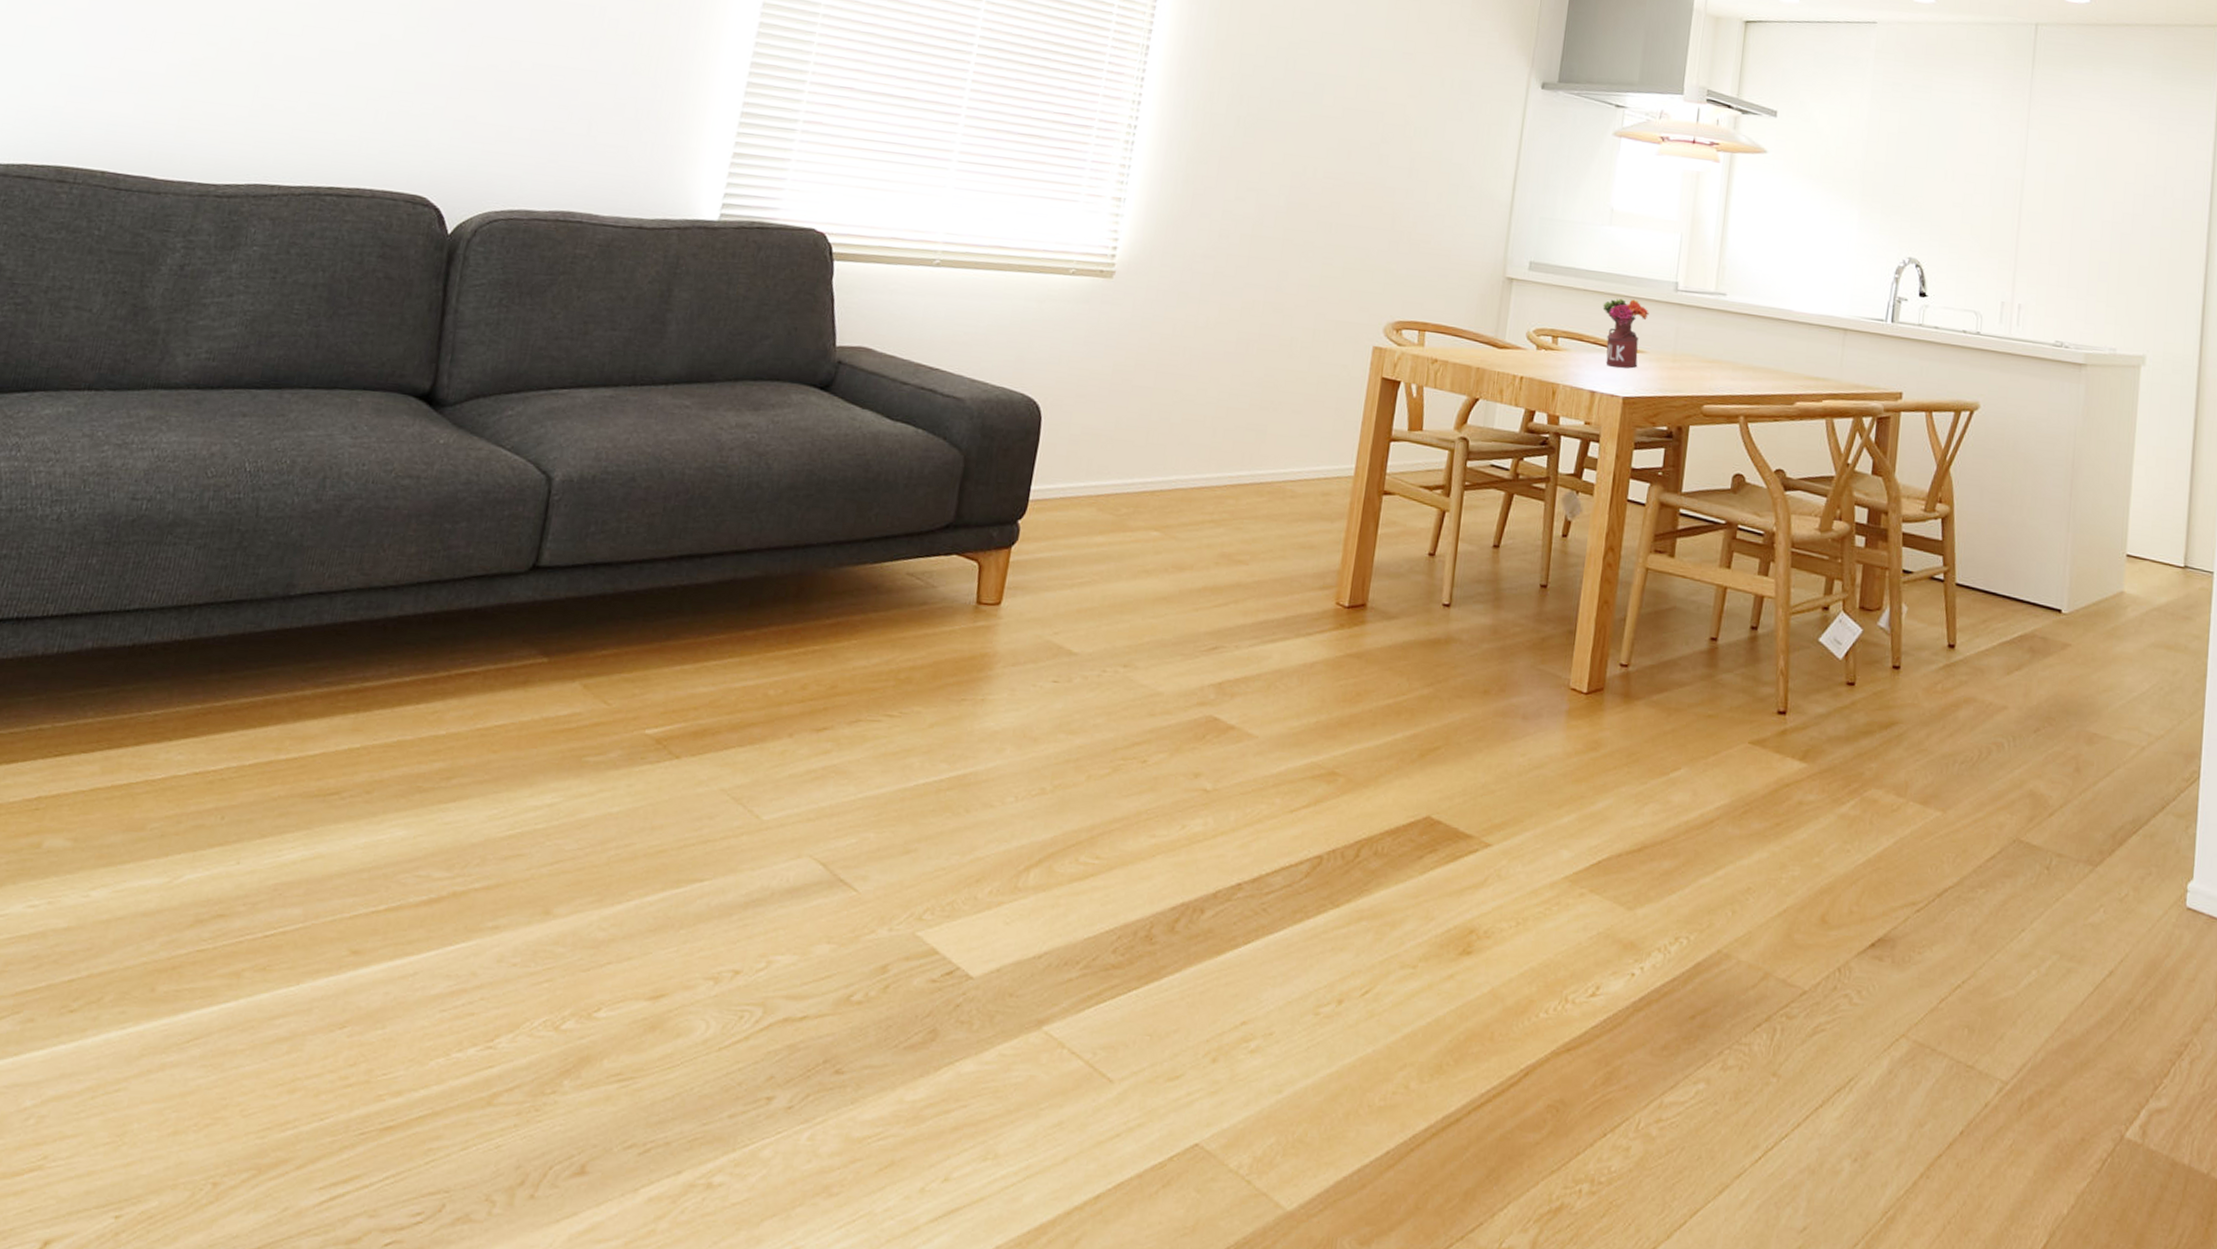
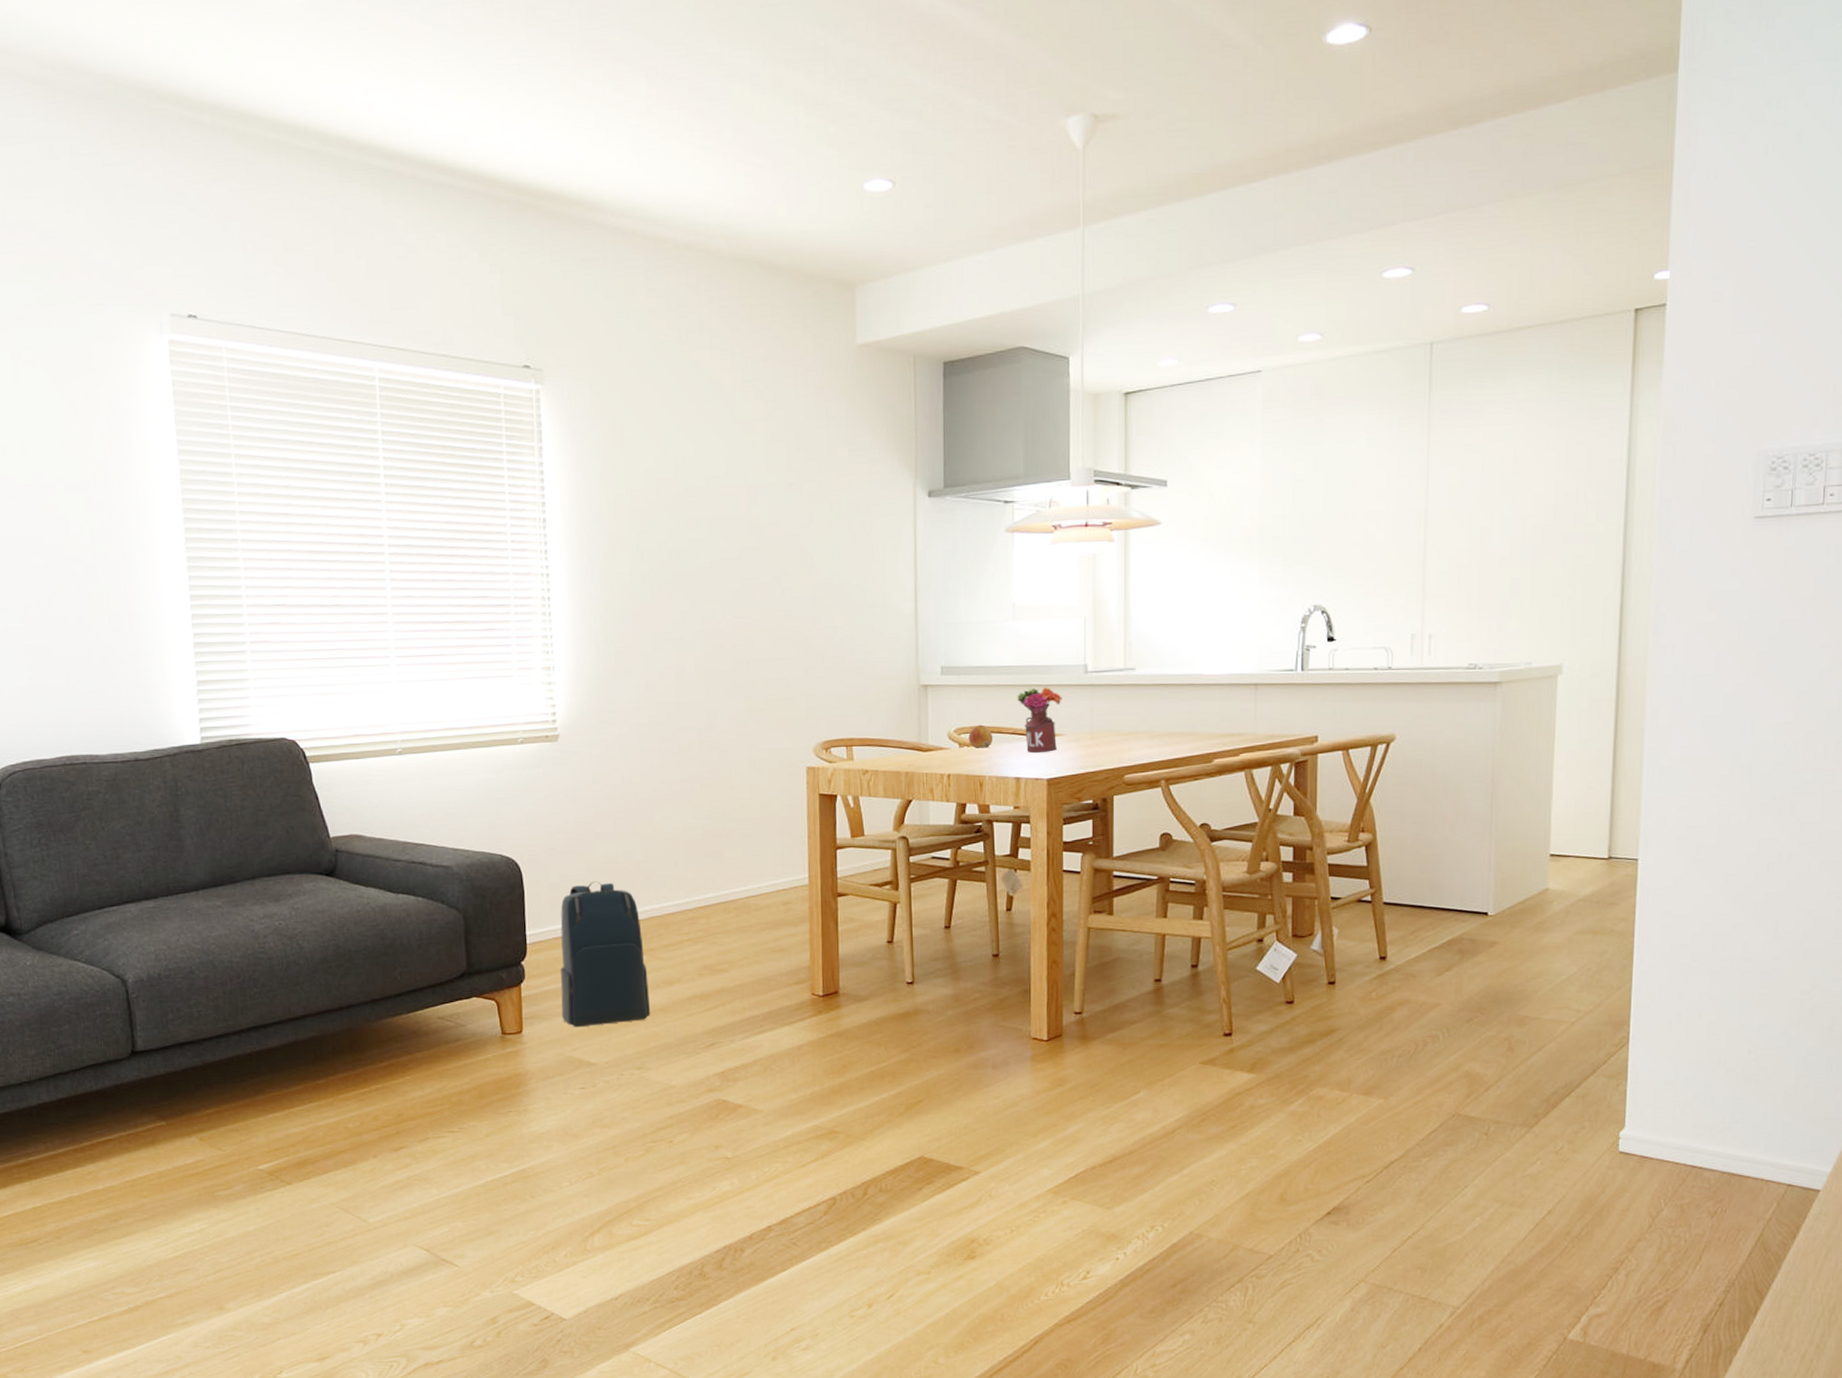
backpack: none [1049,439,1162,609] -> present [560,881,650,1028]
fruit: none [1547,328,1574,355] -> present [968,724,994,748]

